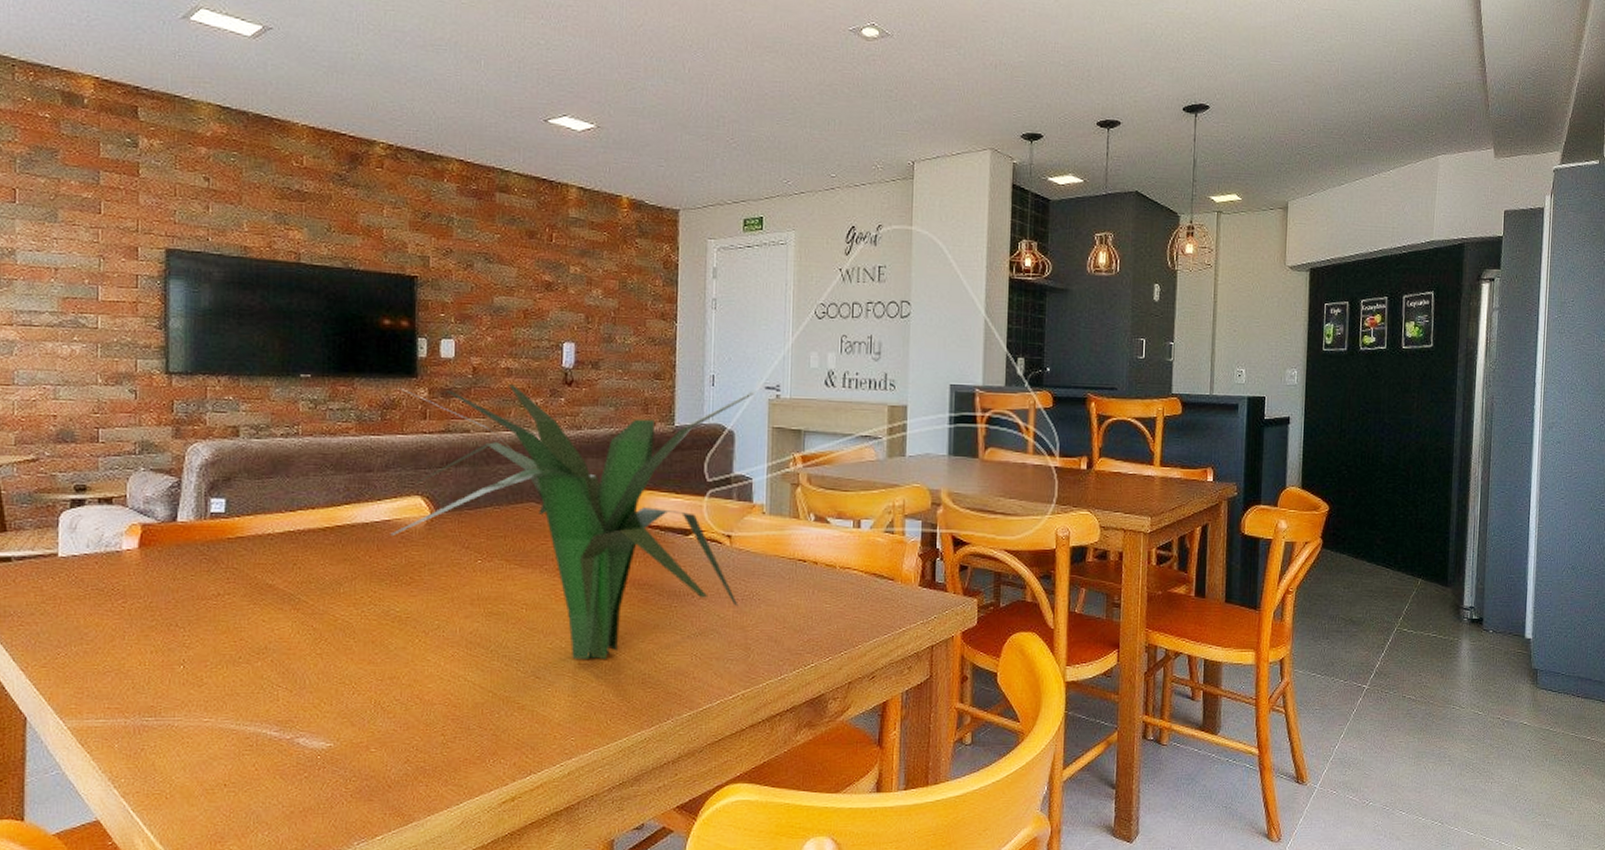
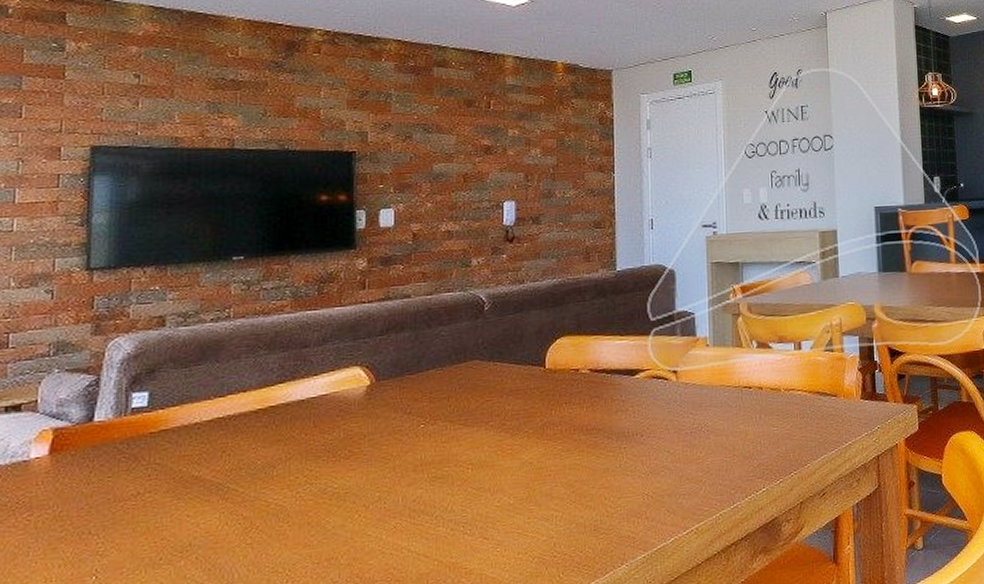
plant: present [390,384,757,659] -> none [327,228,694,515]

